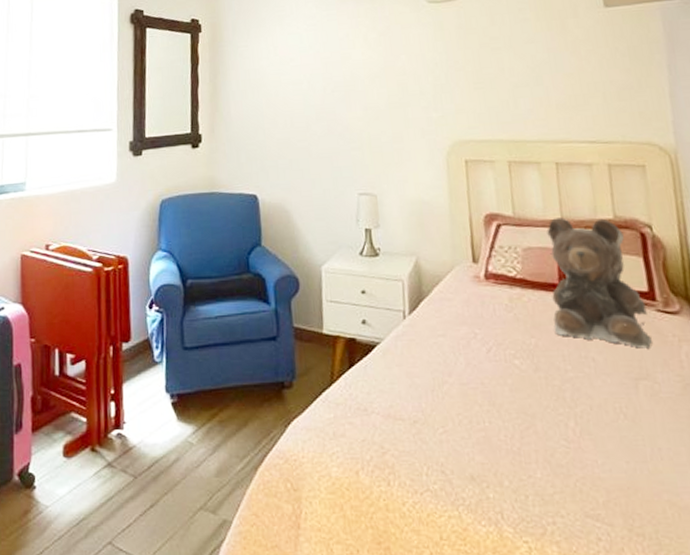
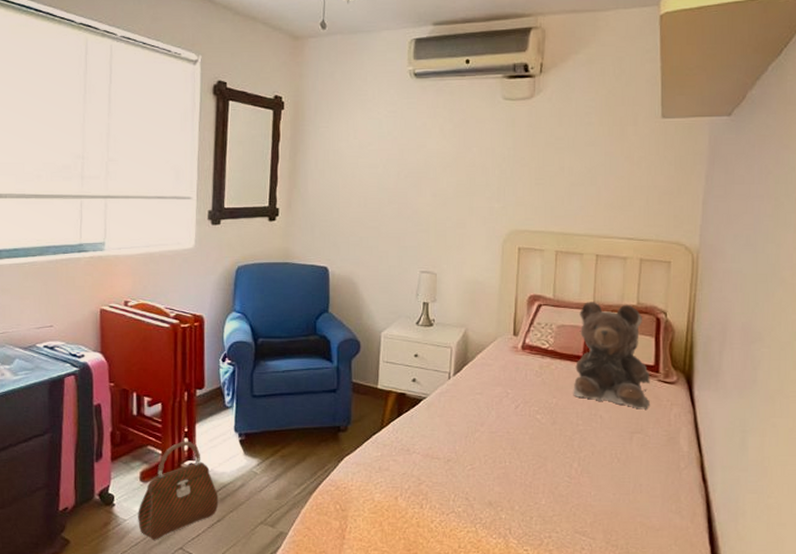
handbag: none [61,405,151,533] -> present [138,441,219,540]

